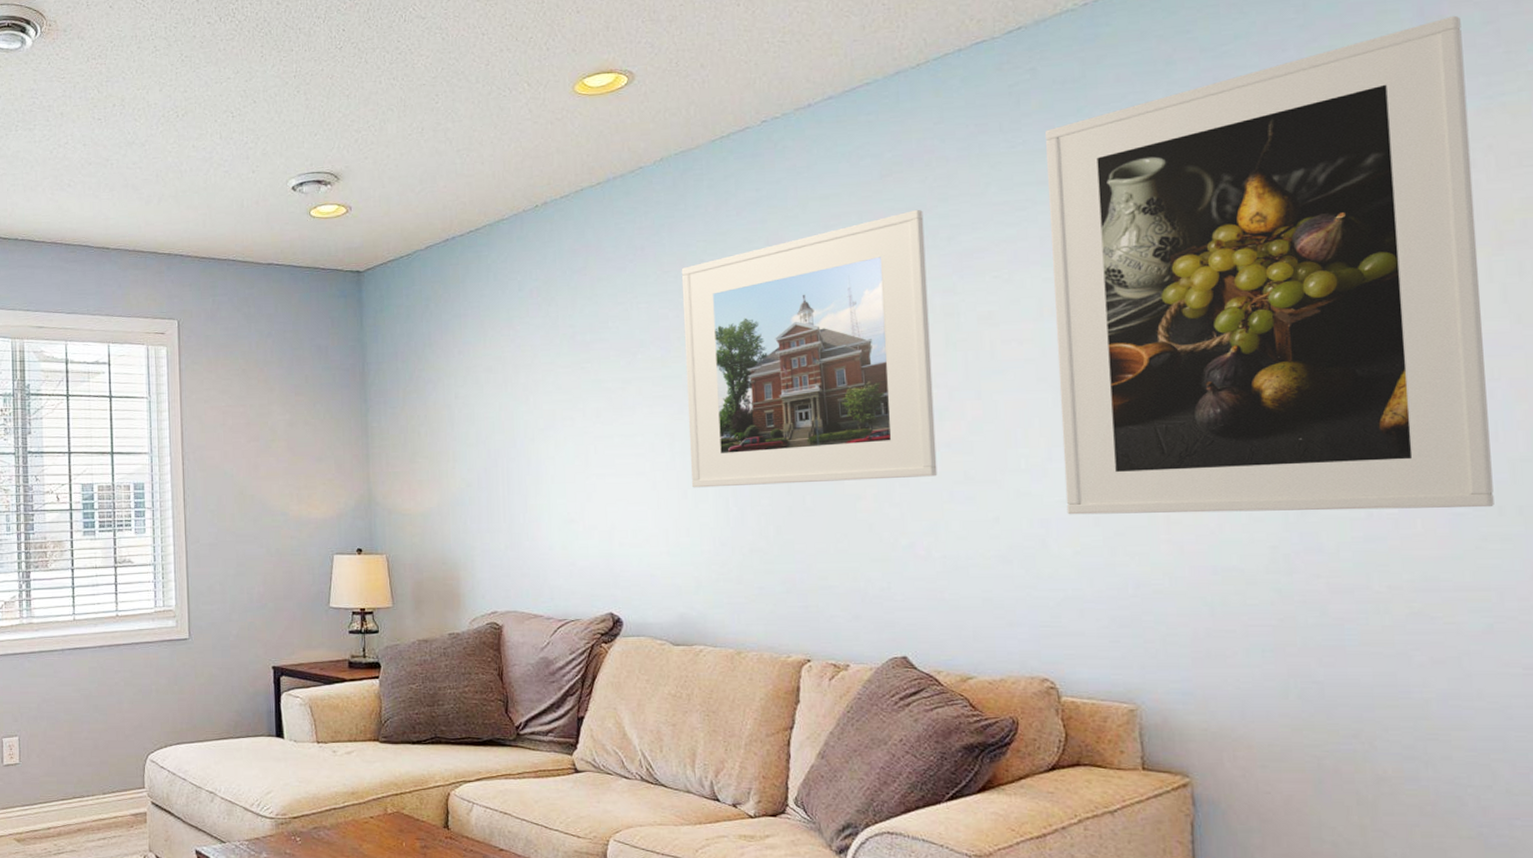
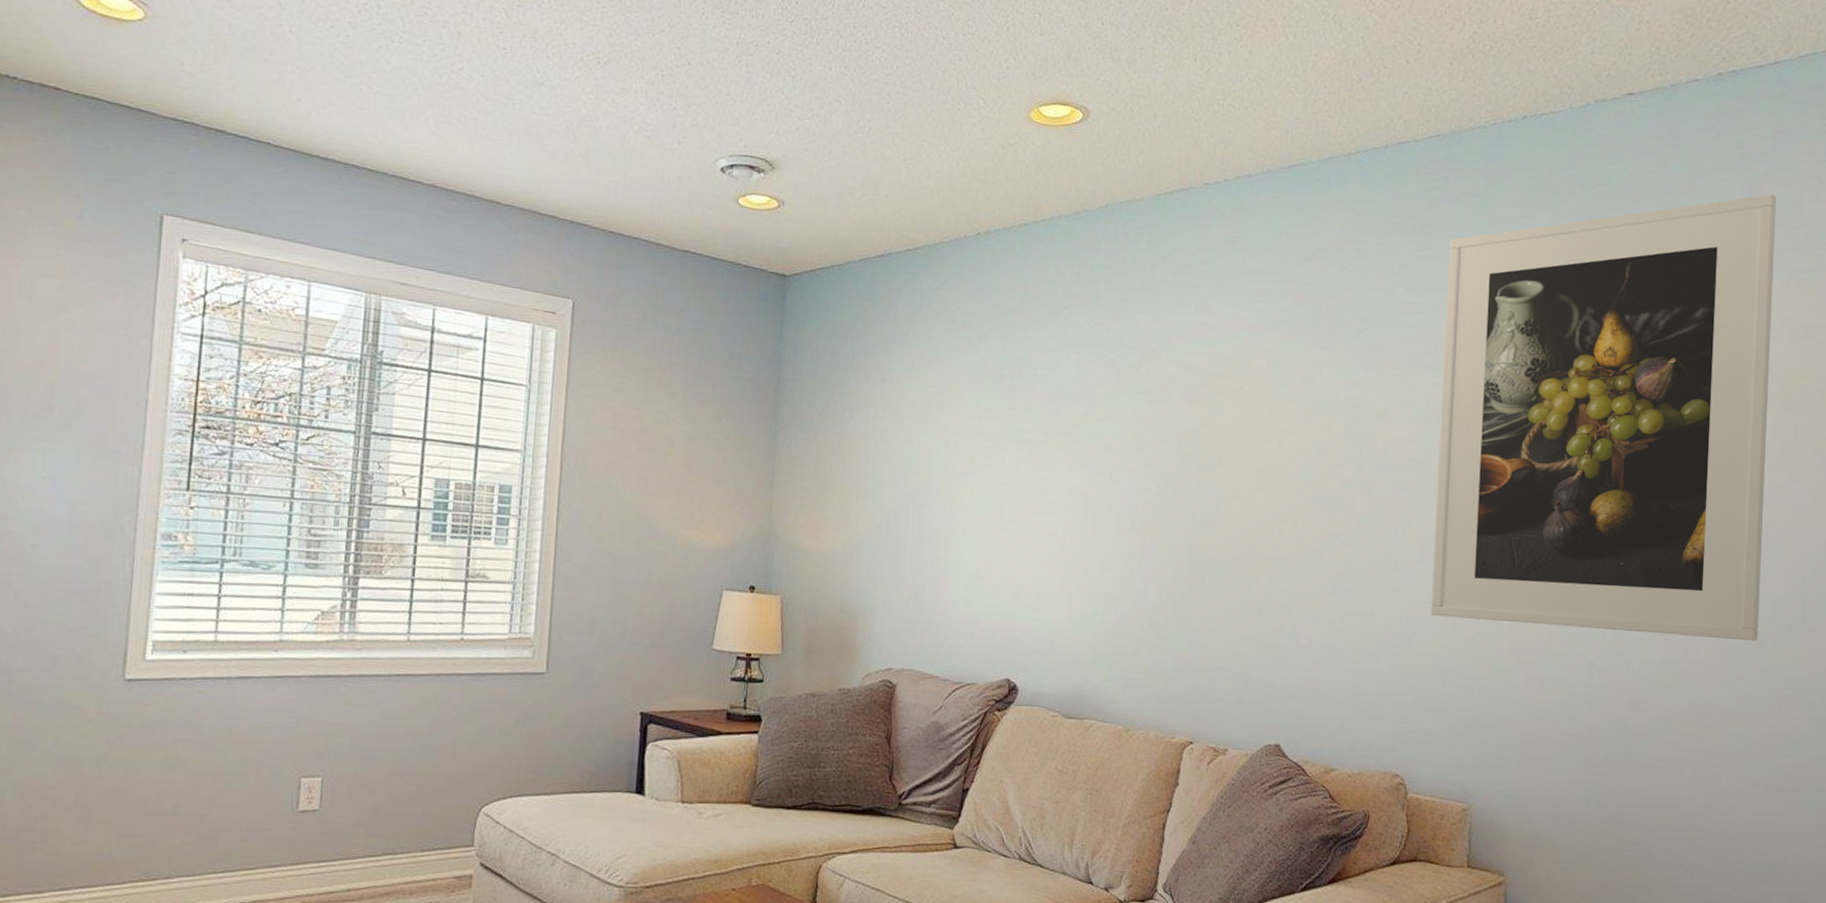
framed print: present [681,209,938,488] -> none [1100,297,1339,566]

